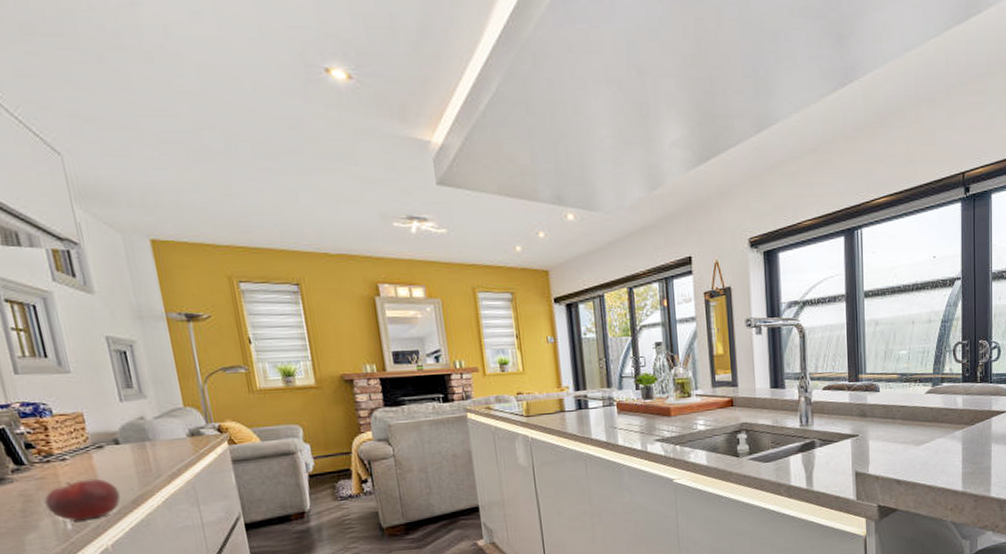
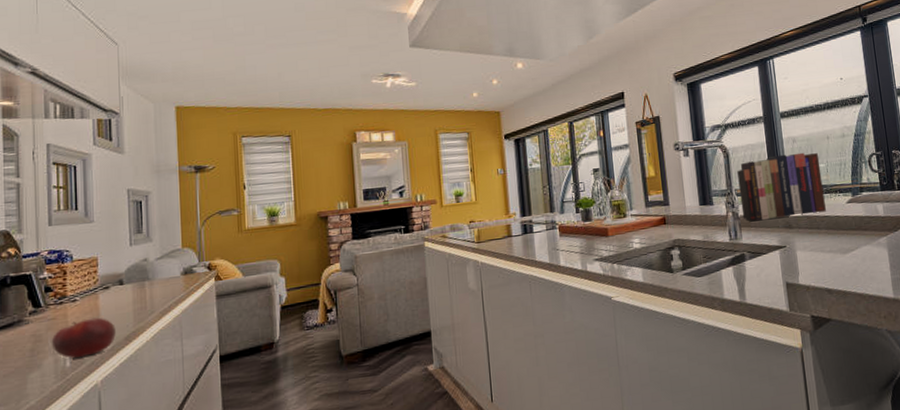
books: none [813,337,903,408] -> present [737,152,826,222]

